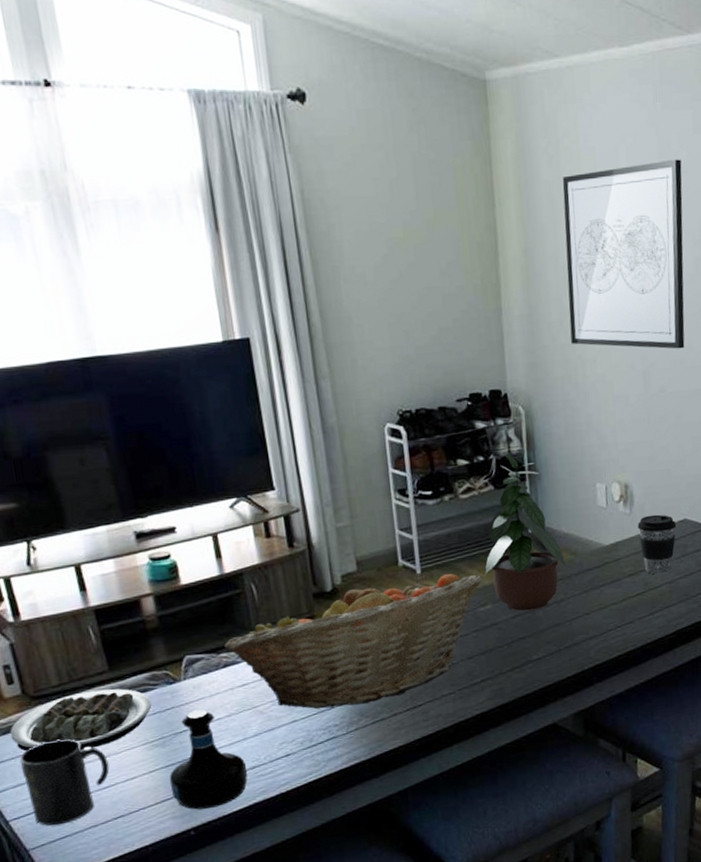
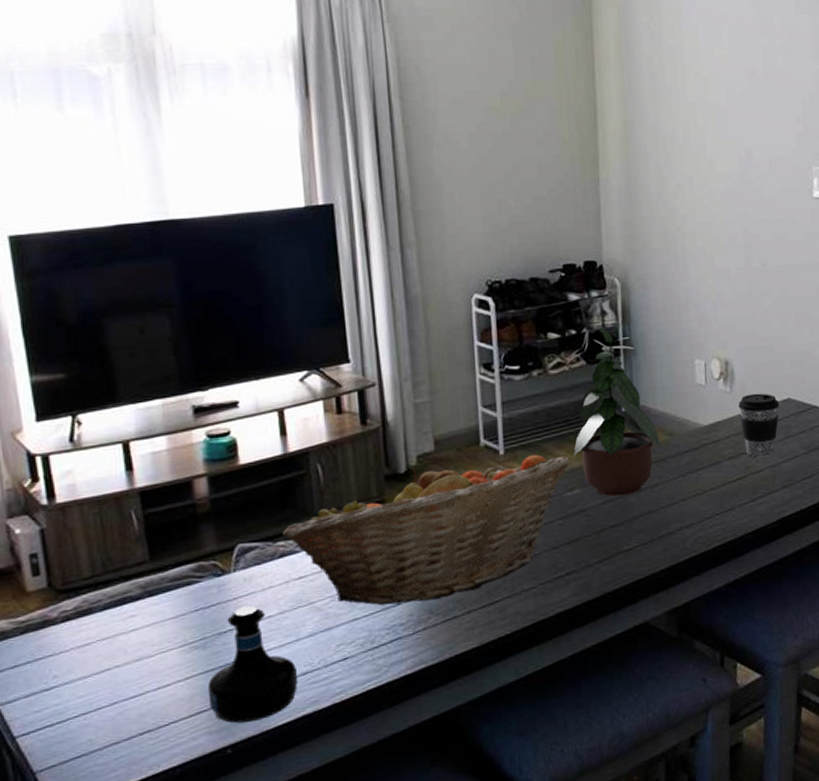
plate: present [10,688,152,752] -> none [29,581,195,654]
mug: present [20,738,110,826] -> none [37,639,140,743]
wall art: present [562,159,685,349] -> none [664,38,788,223]

